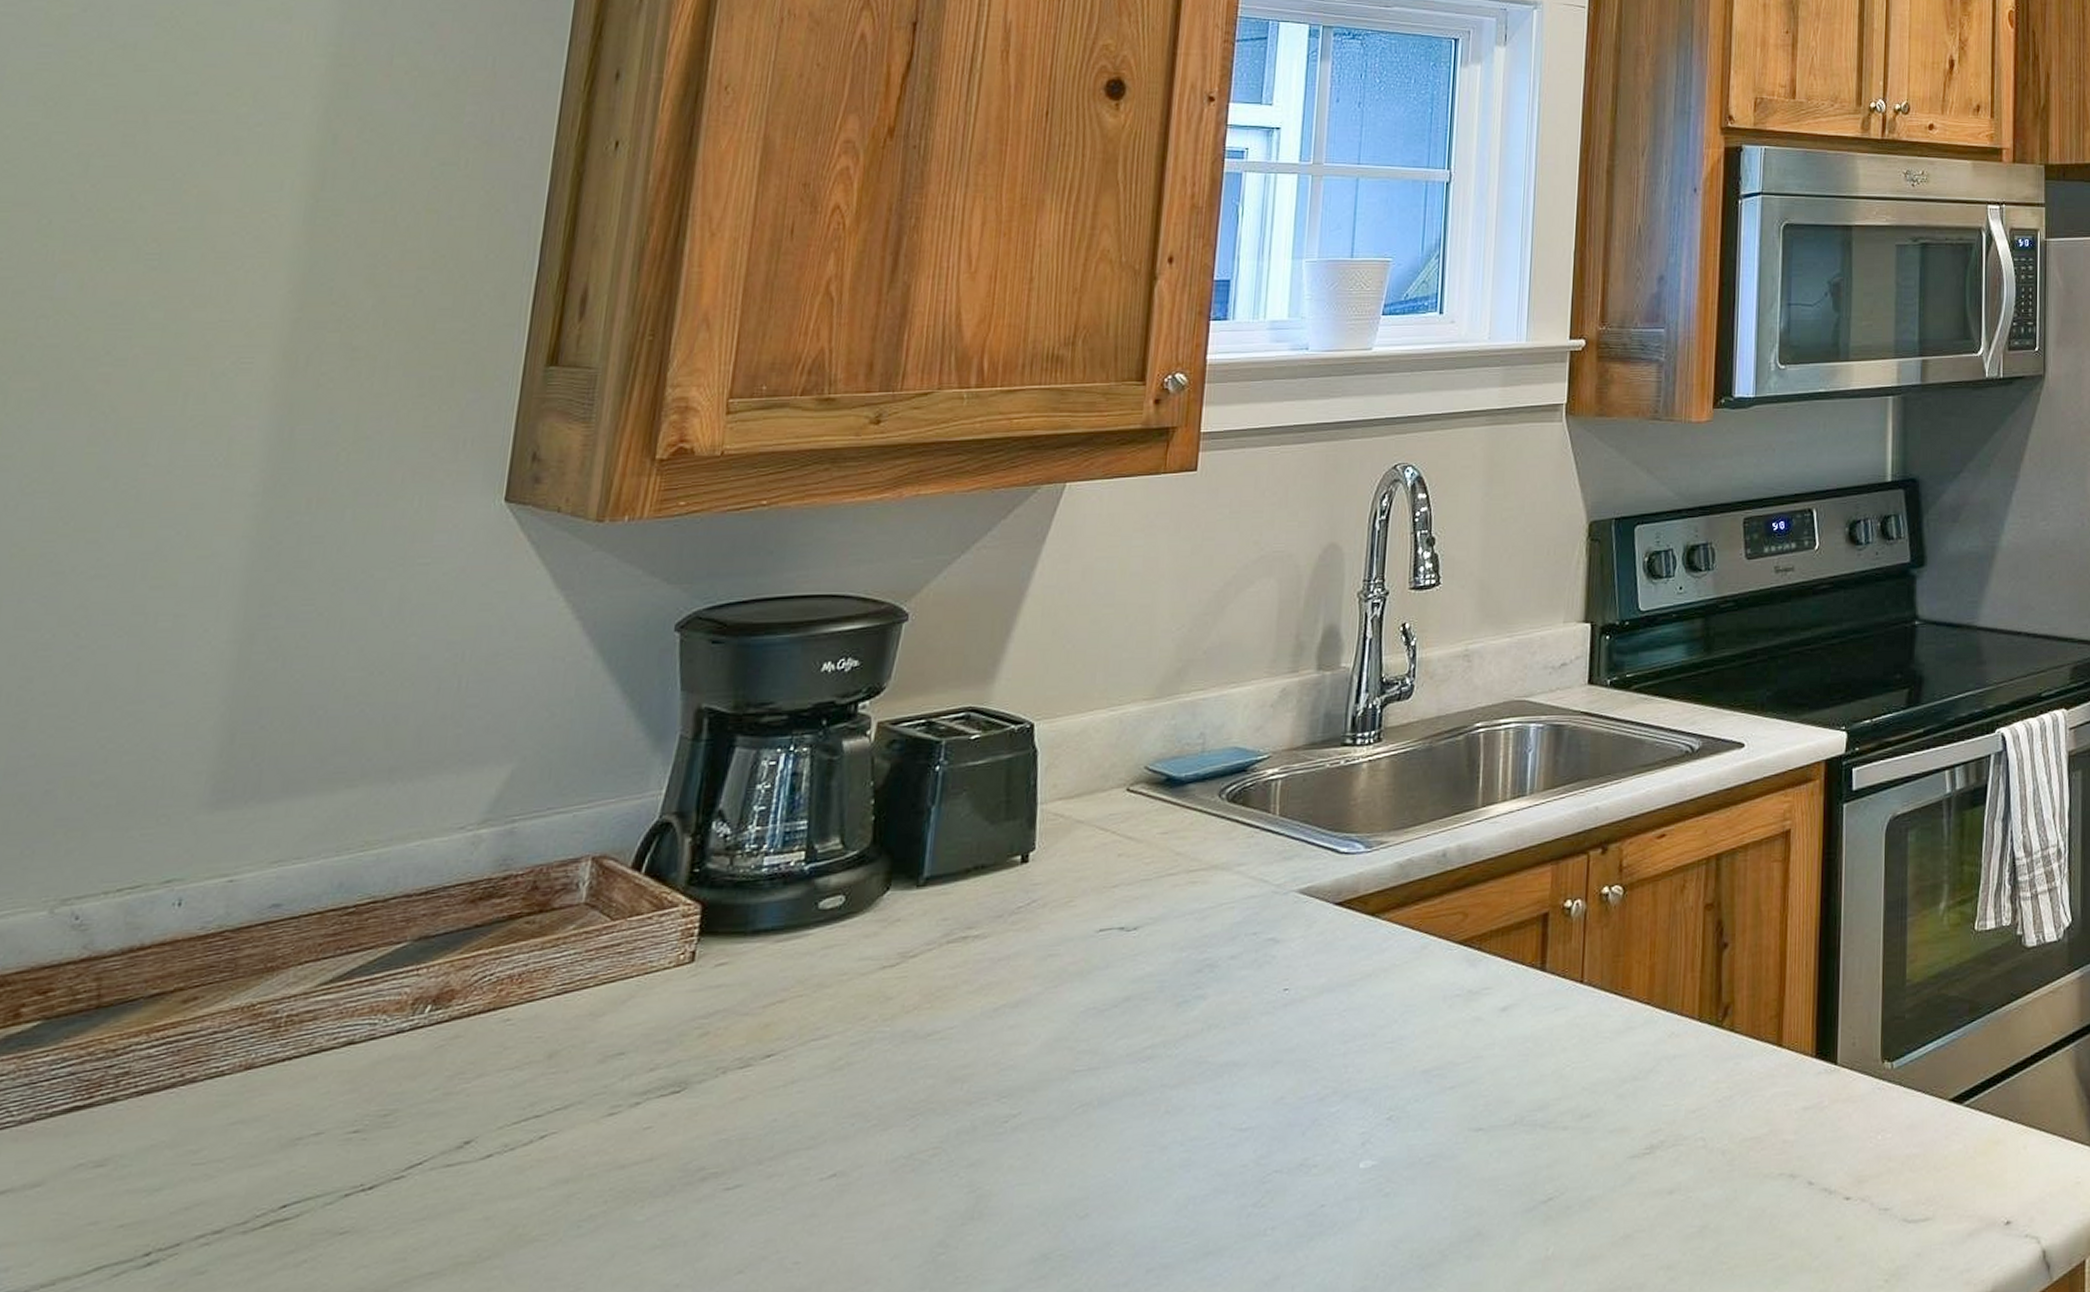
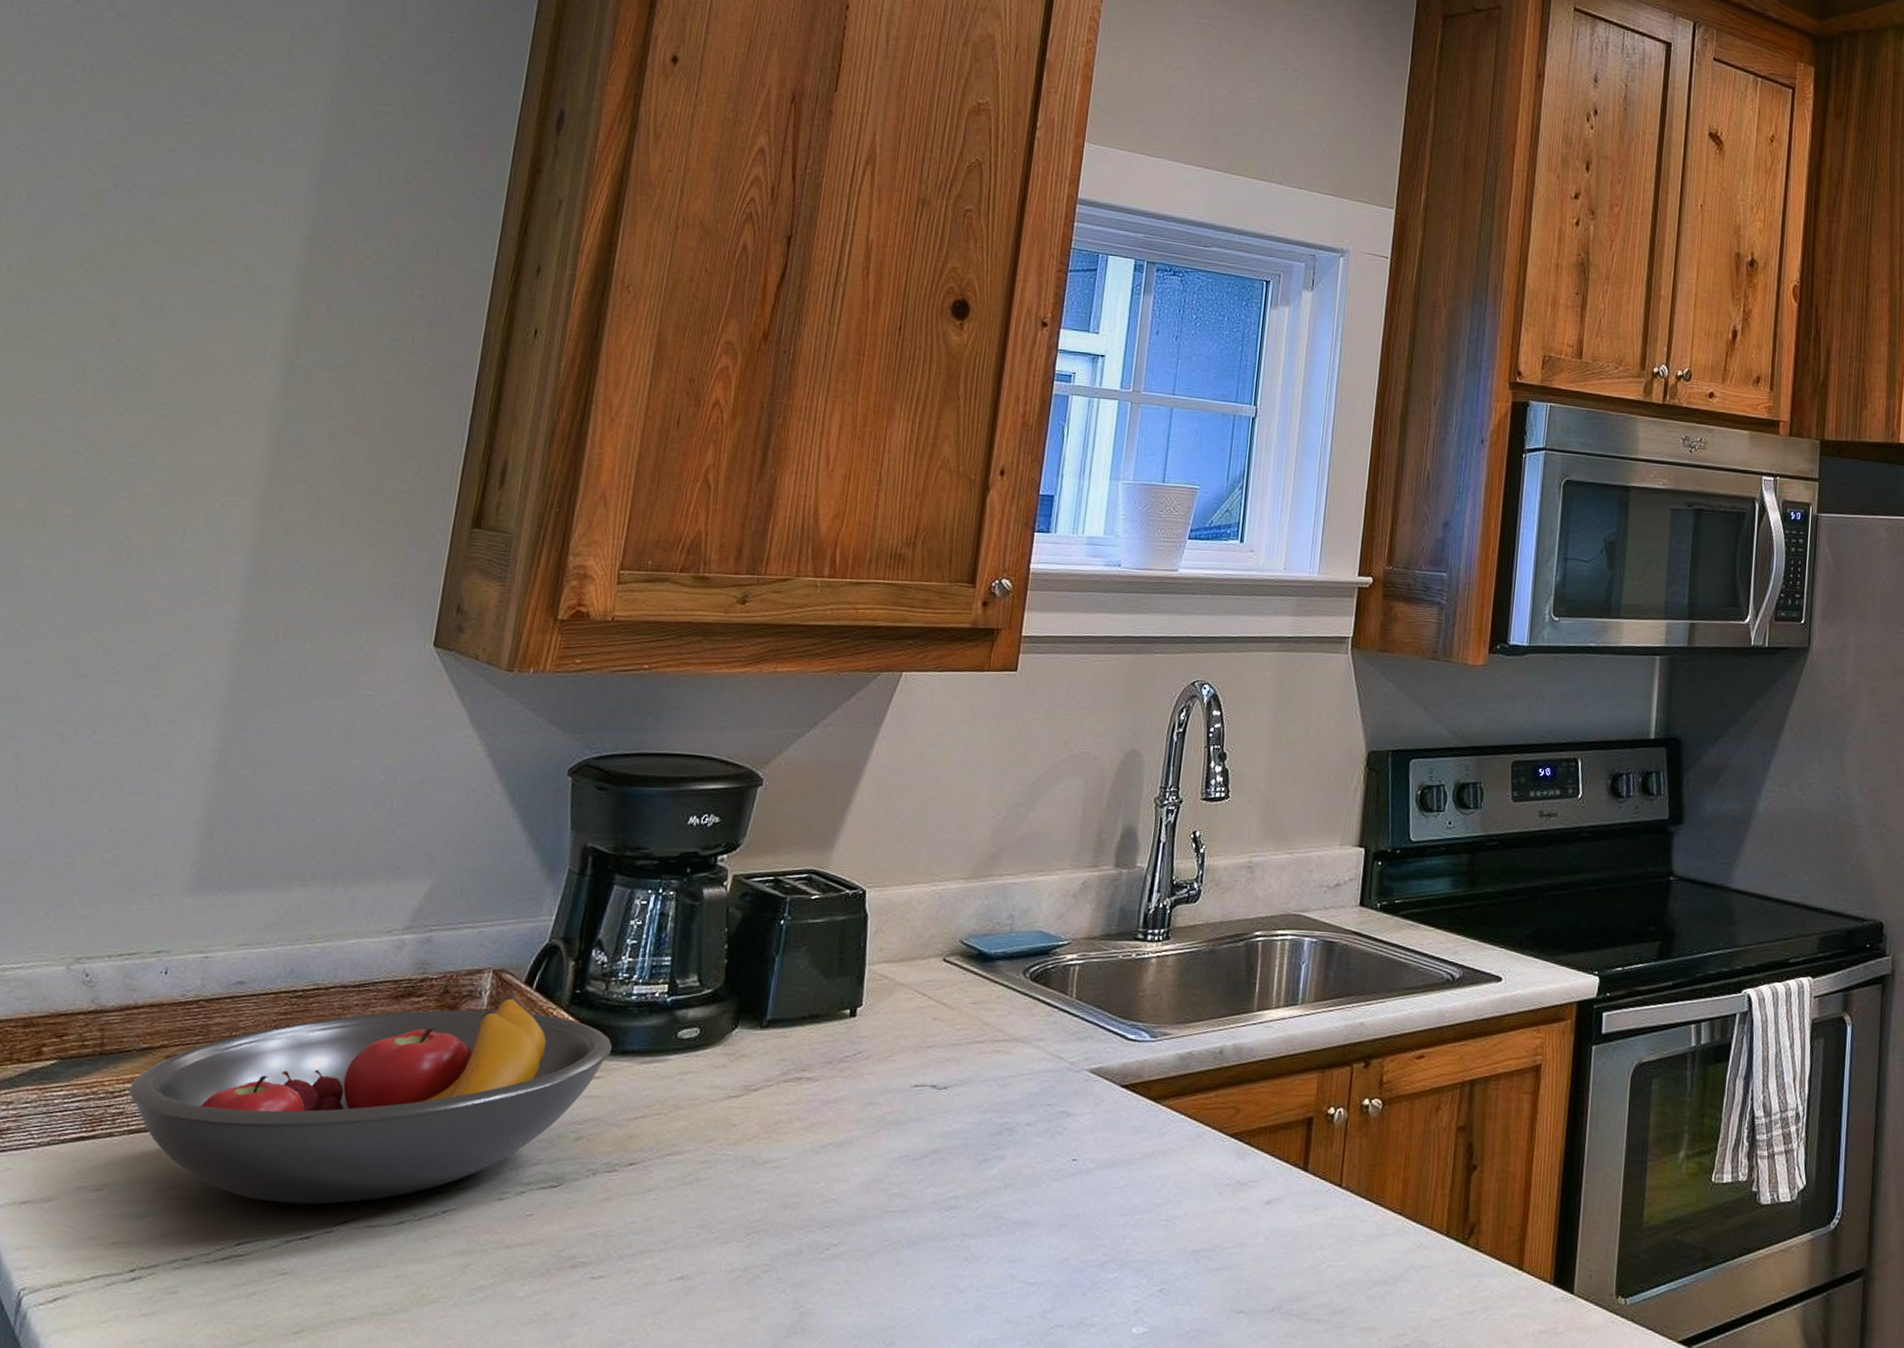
fruit bowl: none [136,882,740,1153] -> present [129,994,612,1205]

